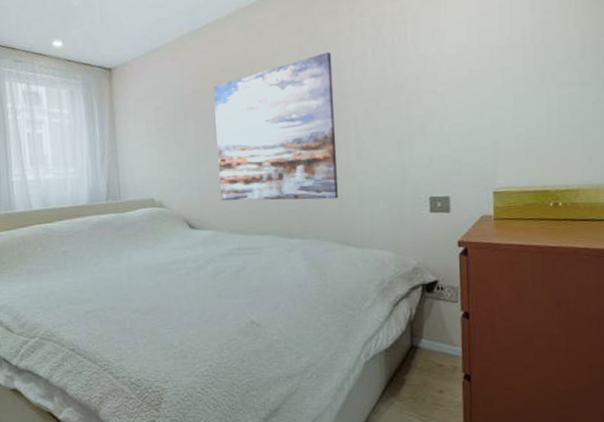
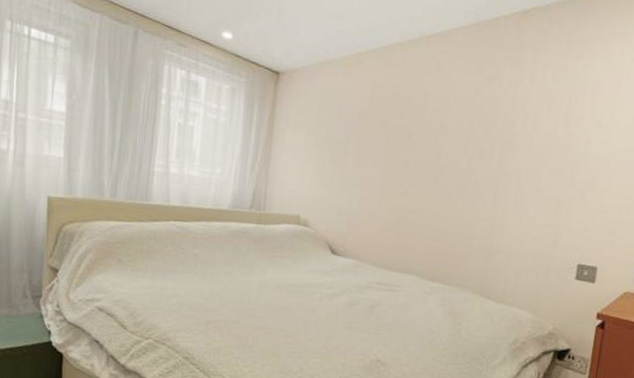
wall art: present [213,52,338,201] -> none [368,98,507,250]

